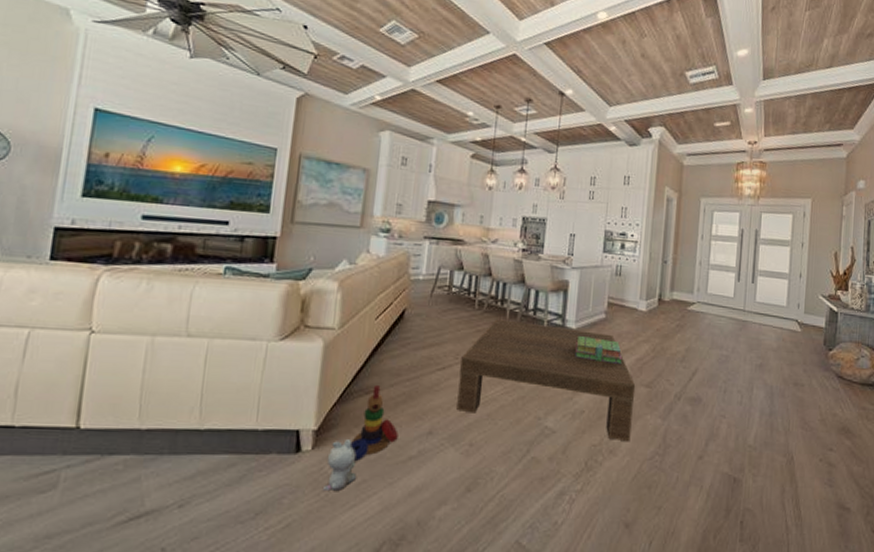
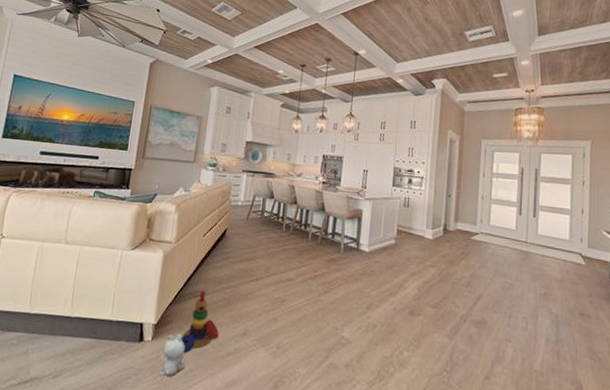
coffee table: present [456,319,636,442] -> none [266,240,424,357]
stack of books: present [575,336,623,365] -> none [368,258,411,286]

